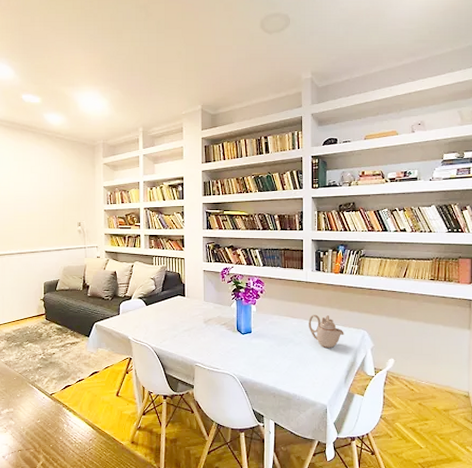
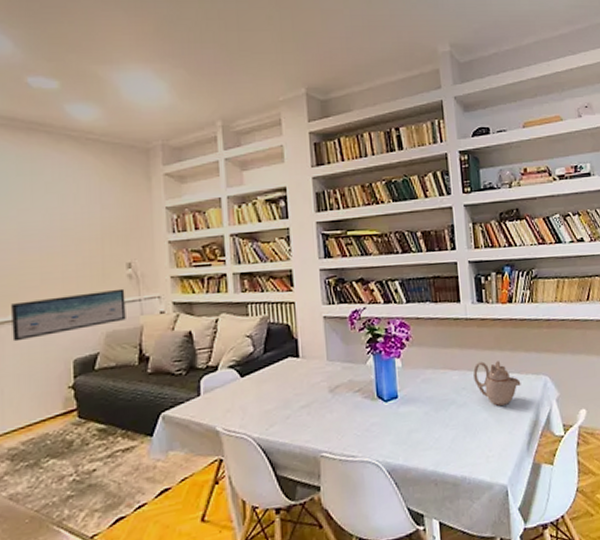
wall art: none [9,239,76,267] -> present [11,288,126,342]

